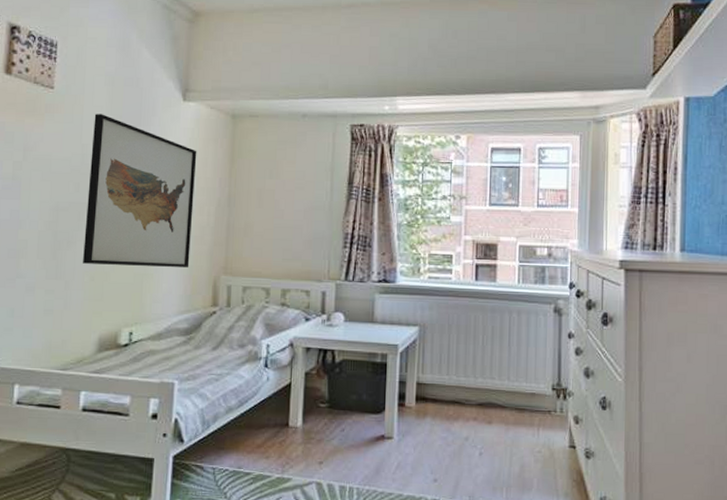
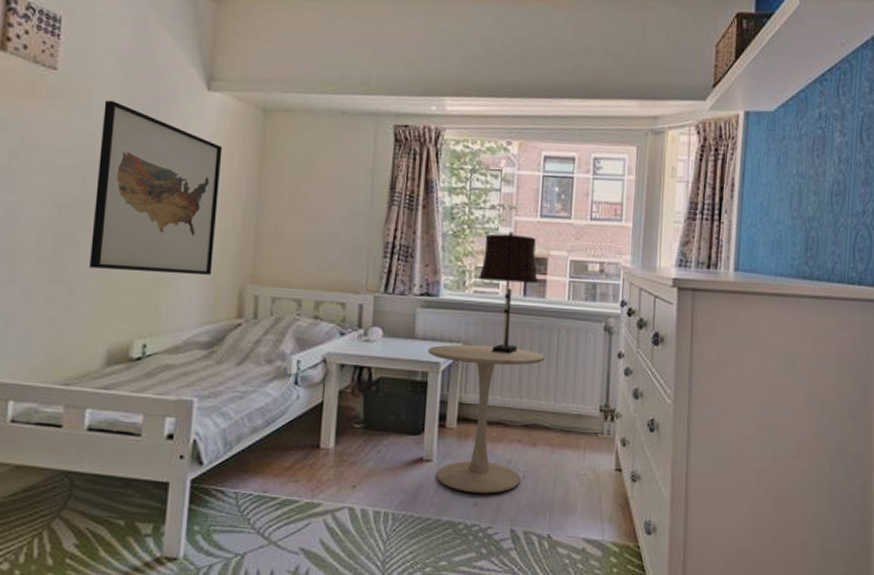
side table: none [387,327,498,470] -> present [428,344,546,494]
table lamp: none [432,219,488,336] -> present [479,231,538,354]

